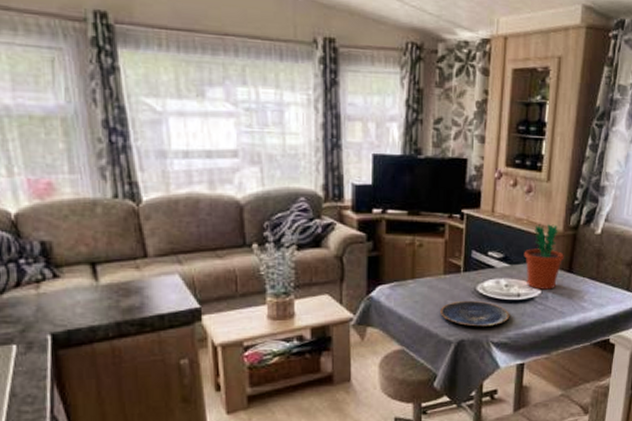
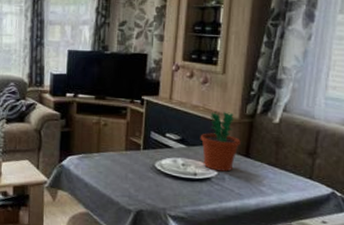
plate: present [439,300,510,327] -> none [120,174,187,201]

